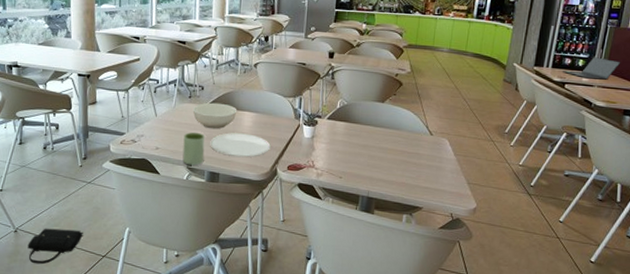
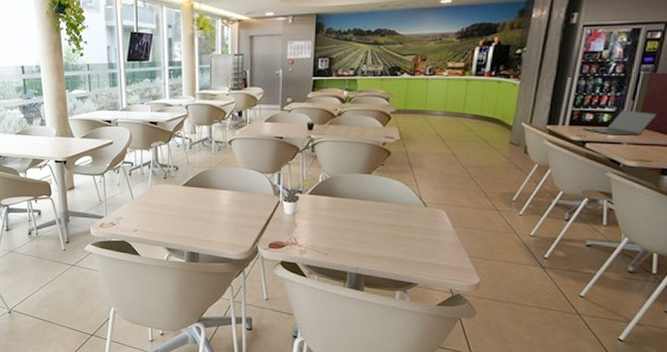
handbag: present [27,228,83,265] -> none [21,309,71,343]
cup: present [182,132,206,166] -> none [161,212,183,246]
bowl: present [192,102,238,129] -> none [168,182,214,209]
plate: present [210,133,271,158] -> none [188,212,250,237]

